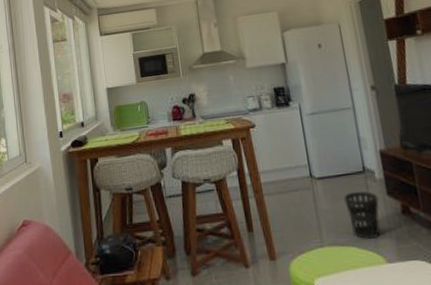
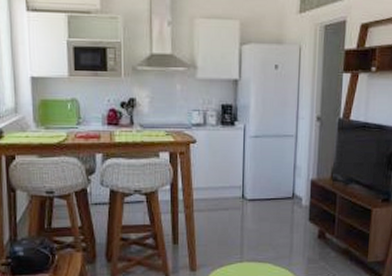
wastebasket: present [344,191,381,239] -> none [270,215,300,258]

